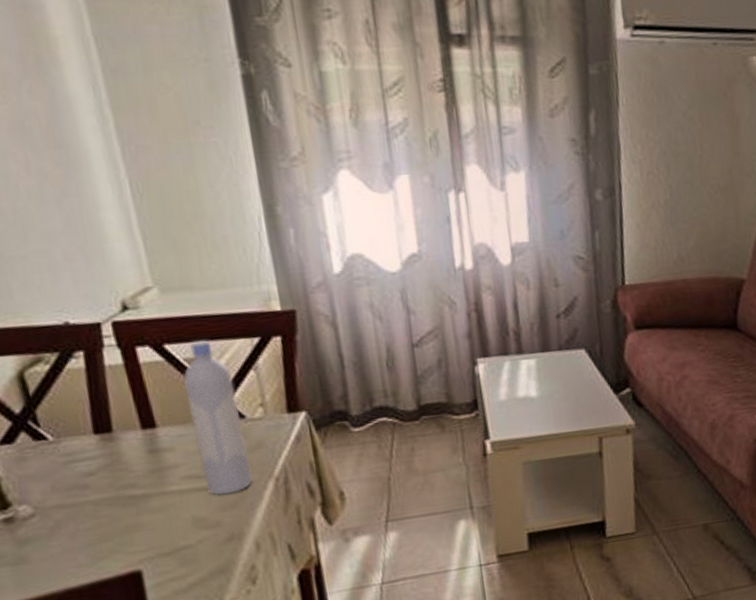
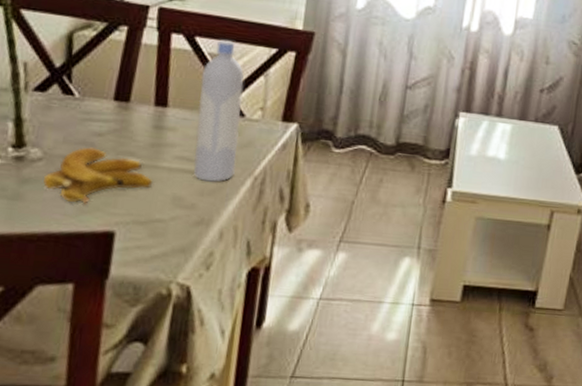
banana: none [43,489,166,552] -> present [43,147,152,206]

